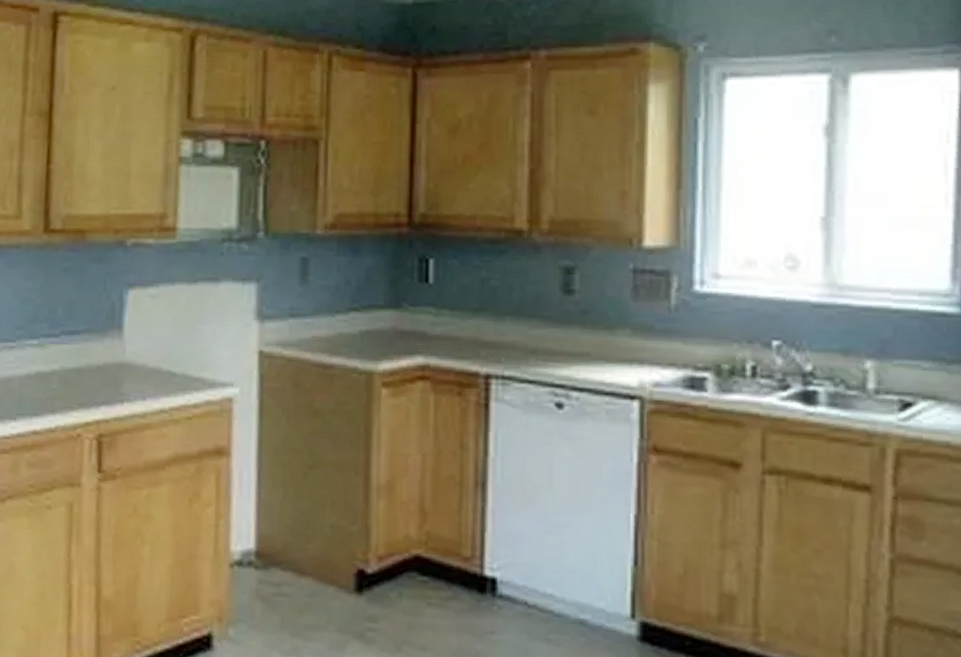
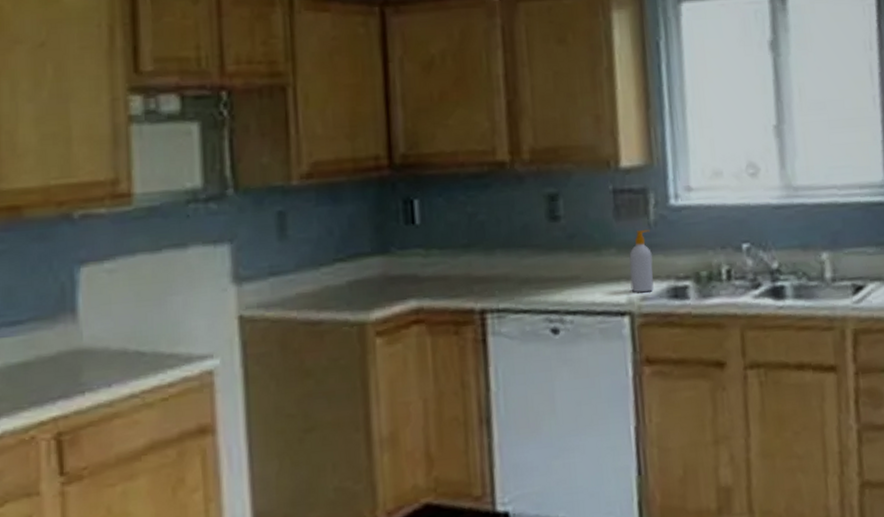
soap bottle: none [643,314,670,379] -> present [629,230,654,293]

